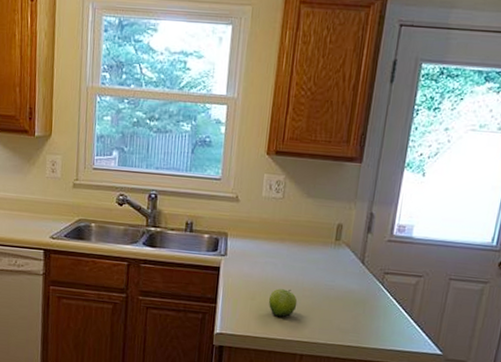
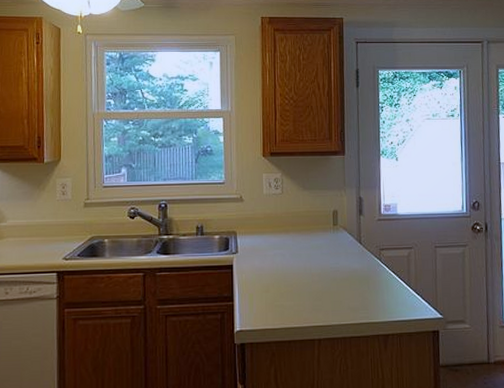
fruit: present [268,288,298,317] -> none [281,276,308,306]

